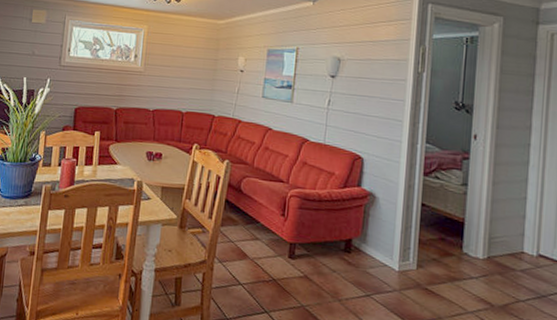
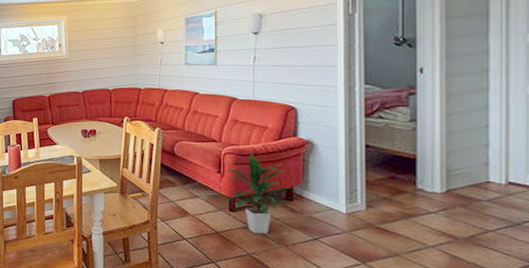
indoor plant: none [287,199,354,286] -> present [223,153,297,234]

